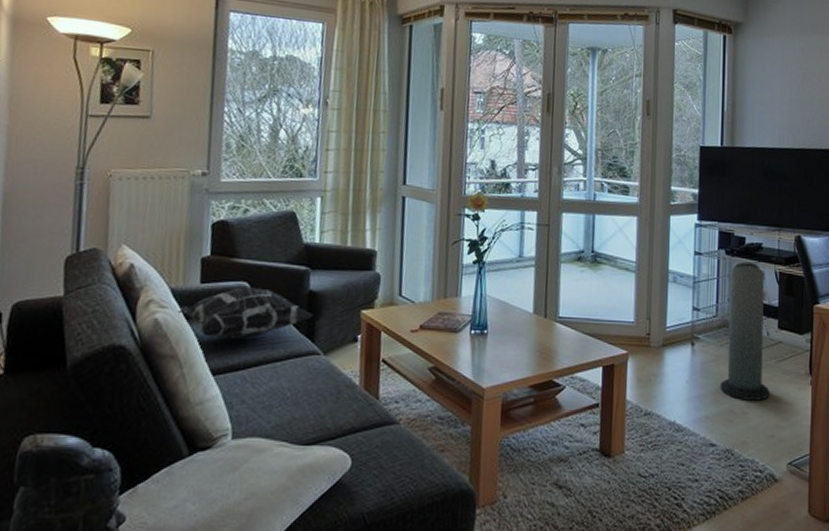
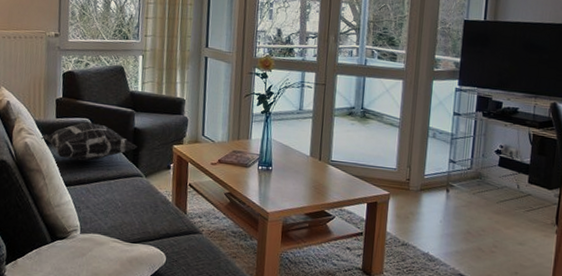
air purifier: present [720,261,770,401] -> none [470,123,519,243]

